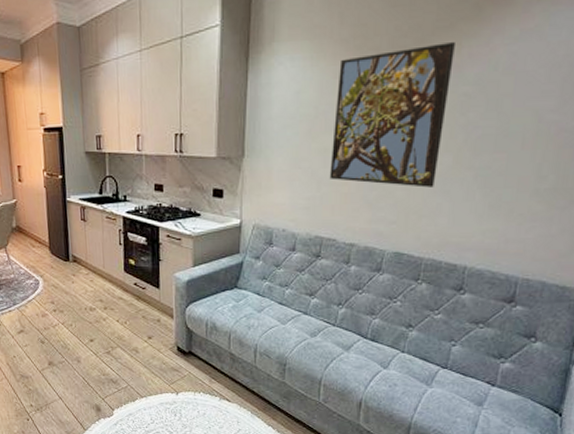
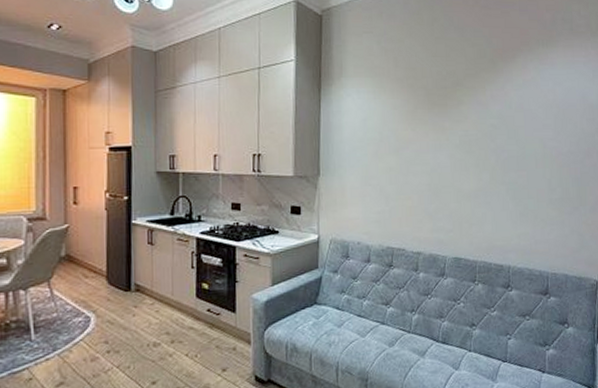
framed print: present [329,42,455,188] -> none [395,86,481,200]

